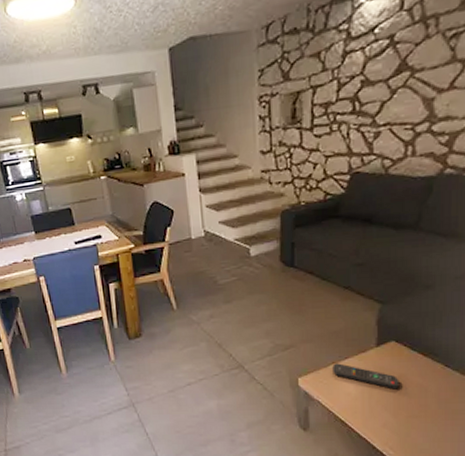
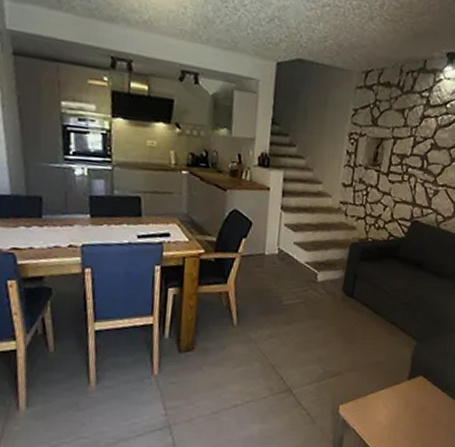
remote control: present [332,363,399,390] -> none [370,393,421,420]

